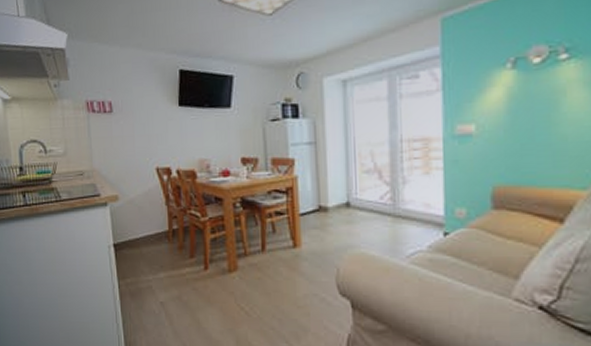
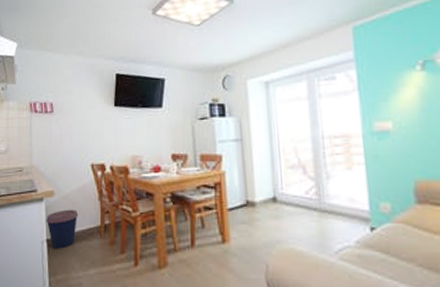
coffee cup: none [111,214,145,254] -> present [46,209,79,249]

